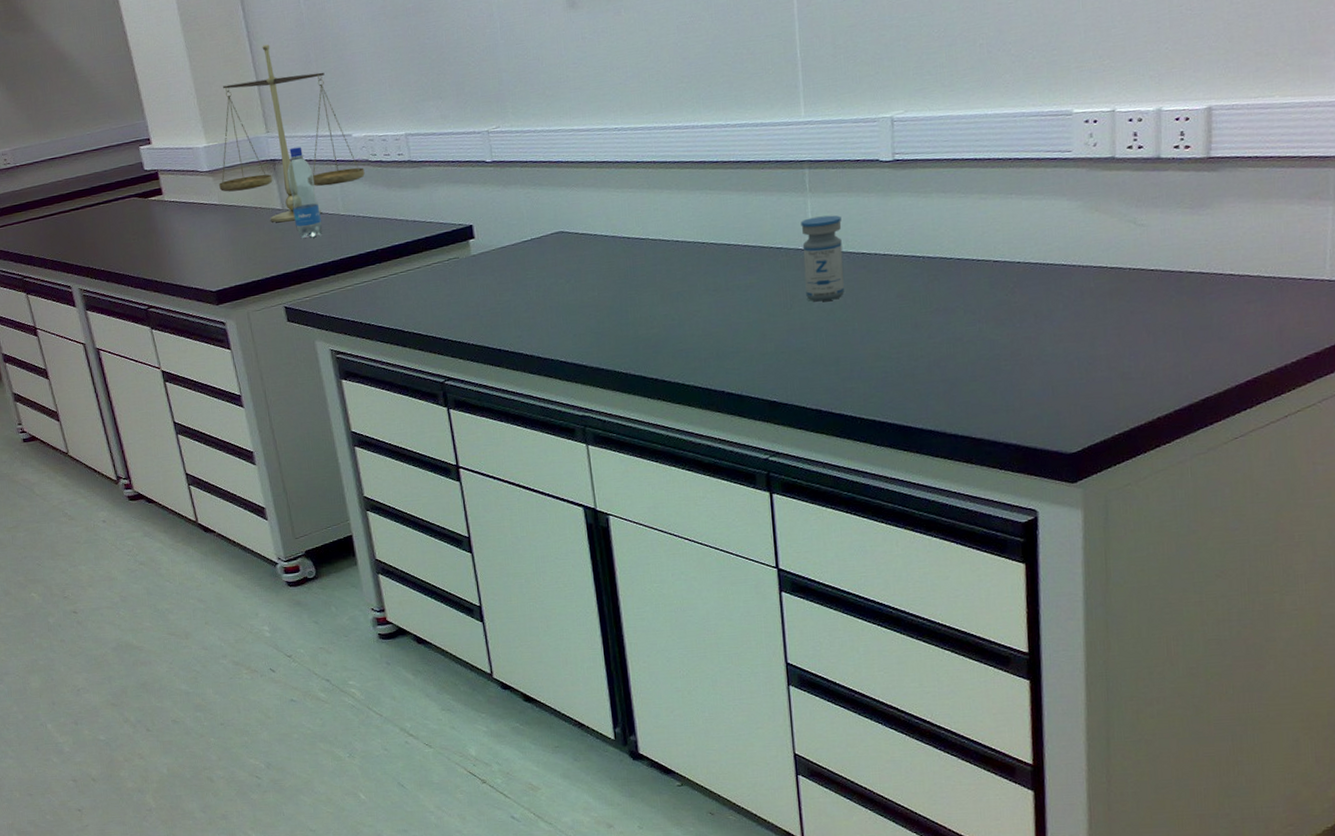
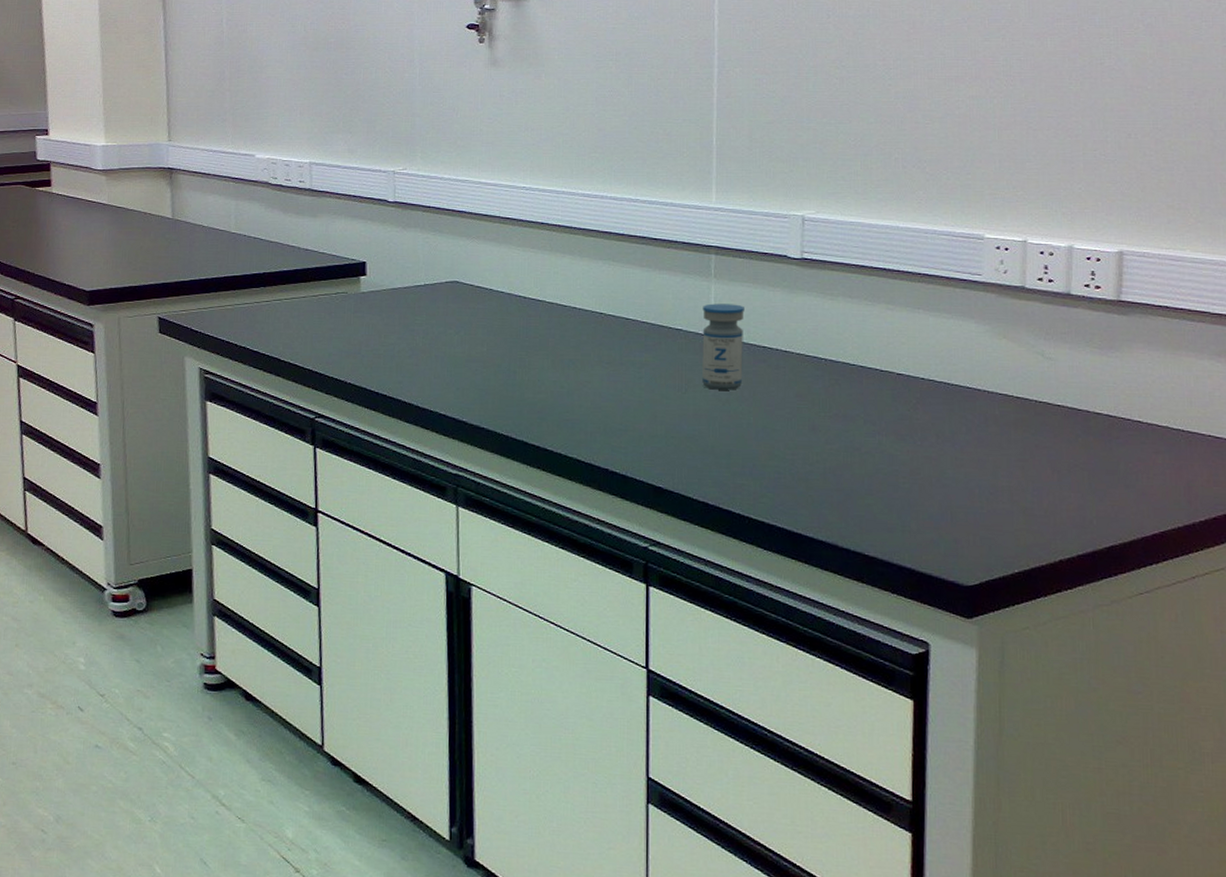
balance scale: present [219,44,365,223] -> none [111,56,263,232]
bottle: present [287,147,323,239] -> none [182,159,212,251]

